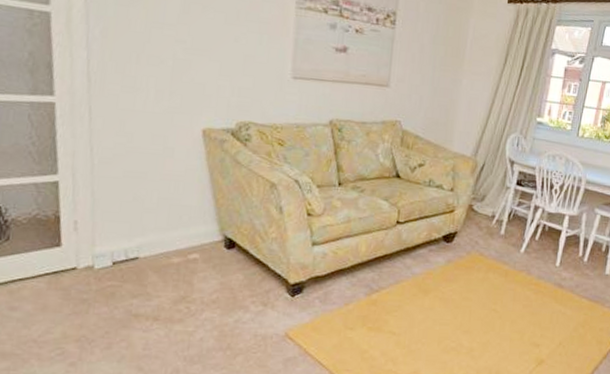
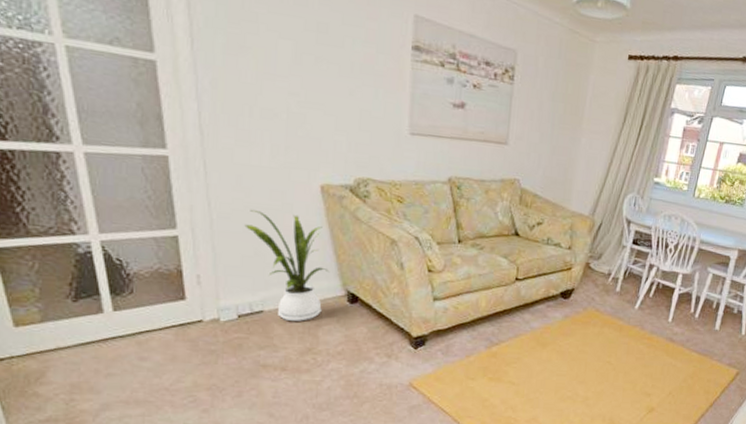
house plant: none [125,154,208,268] -> present [244,209,330,321]

